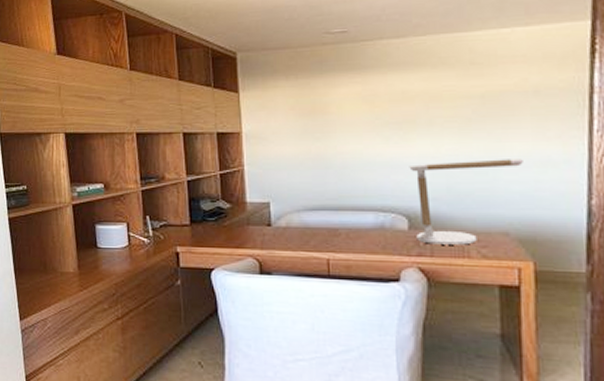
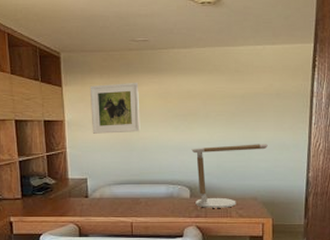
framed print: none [272,84,338,148] -> present [89,83,140,134]

